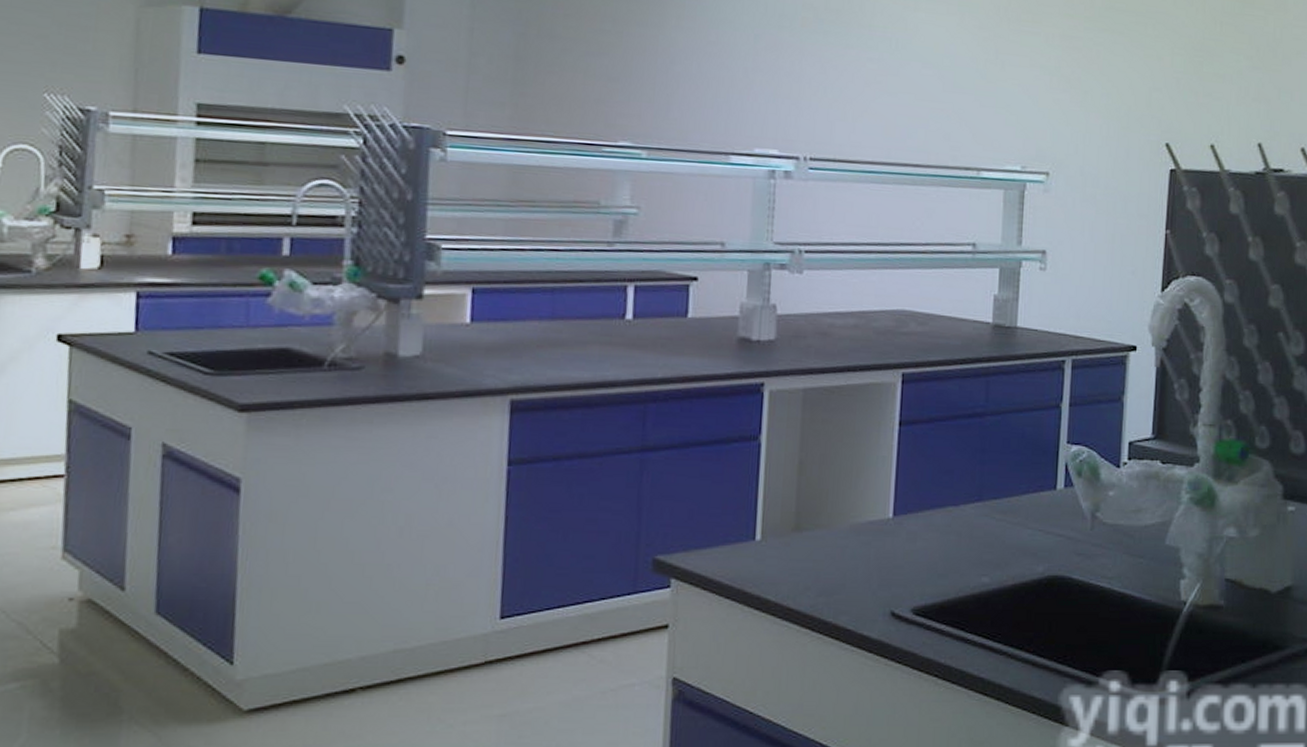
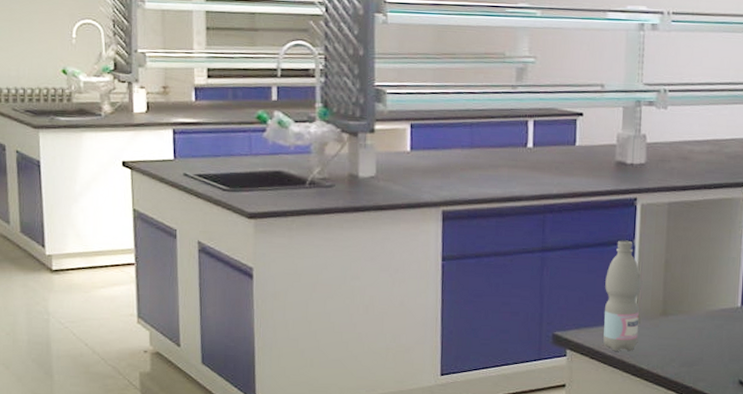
water bottle: none [719,436,769,579] -> present [603,240,642,351]

